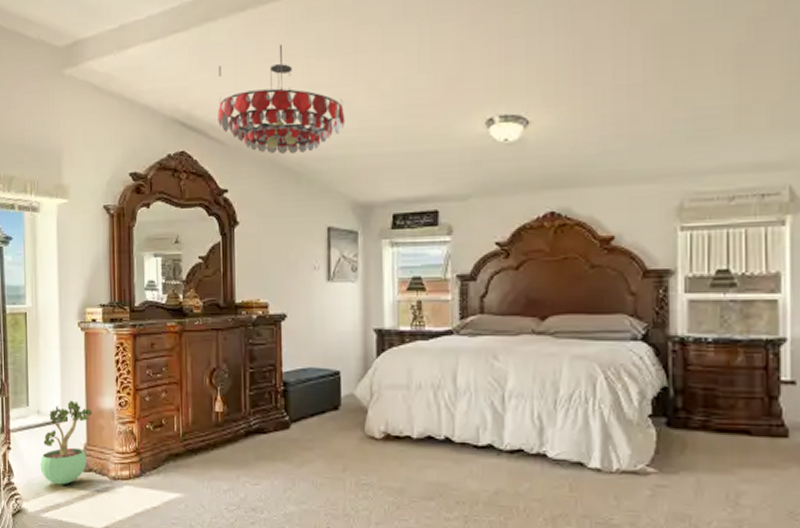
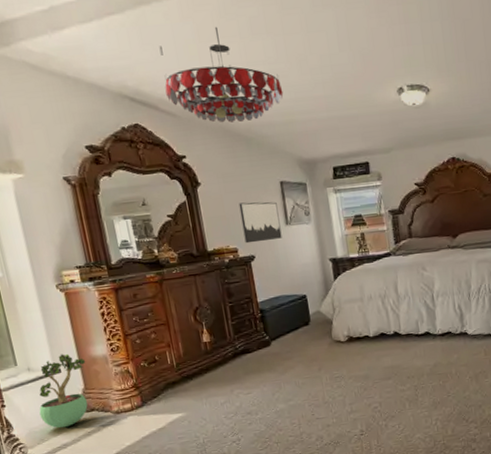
wall art: none [277,249,321,299] -> present [238,202,282,244]

